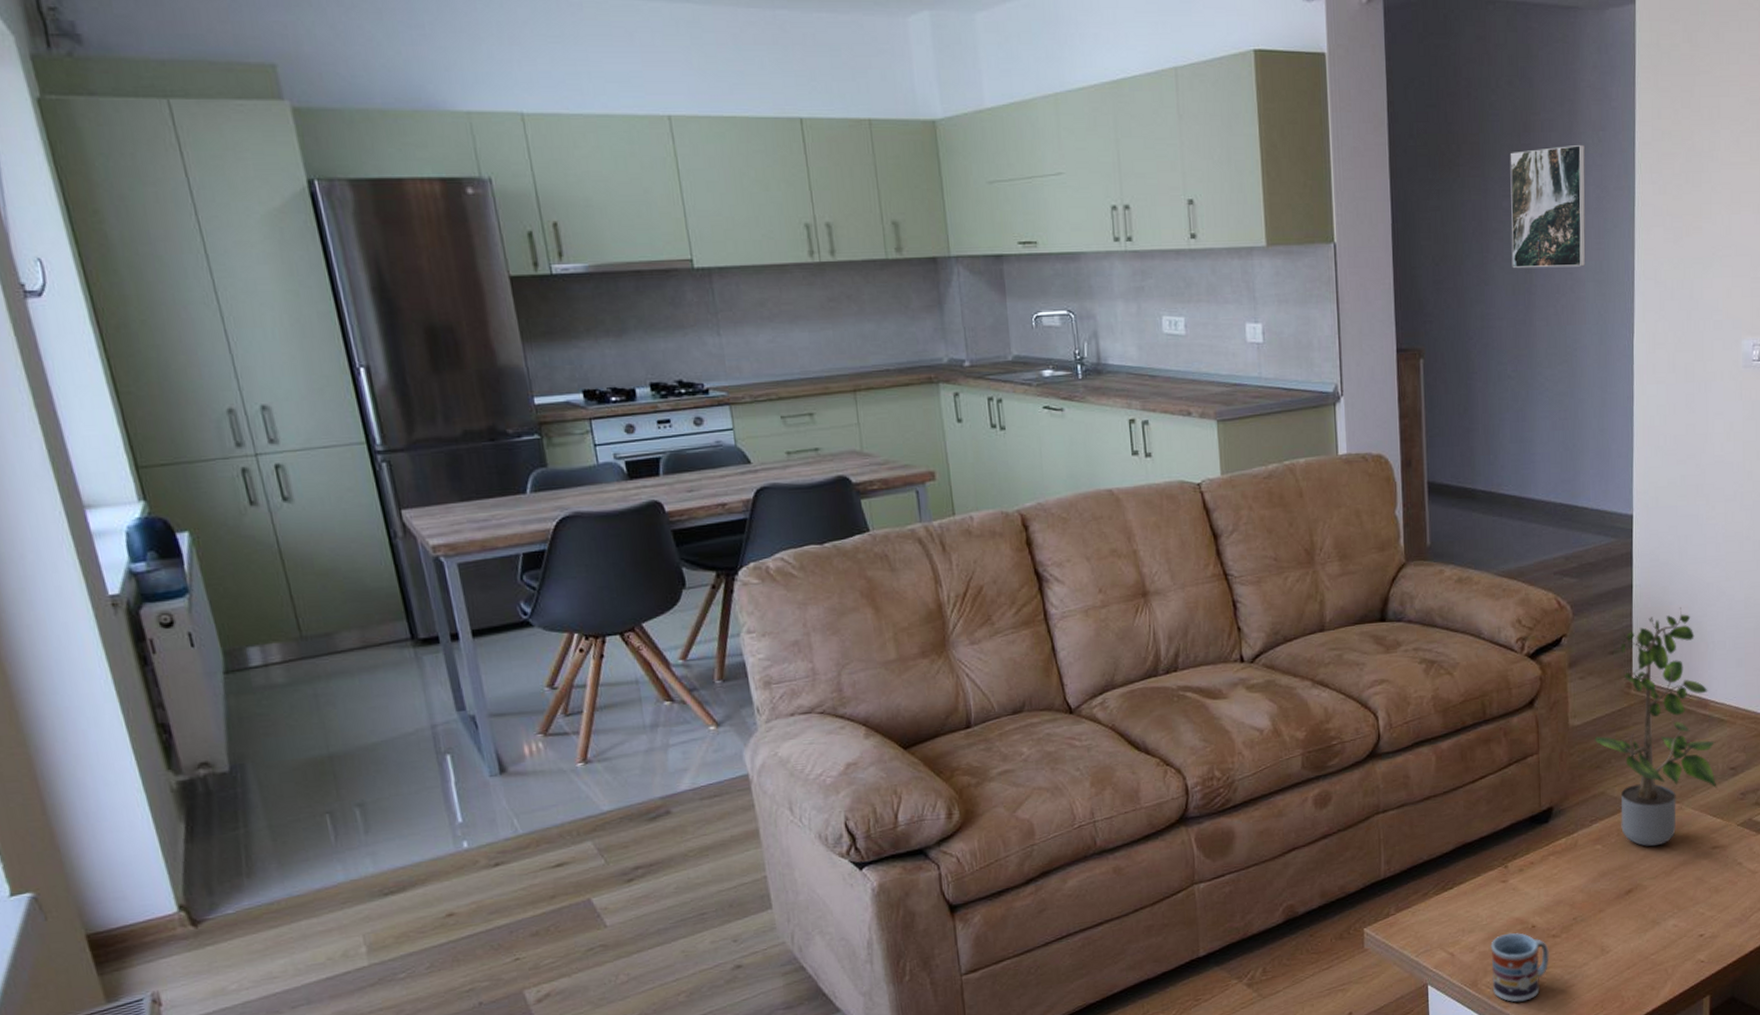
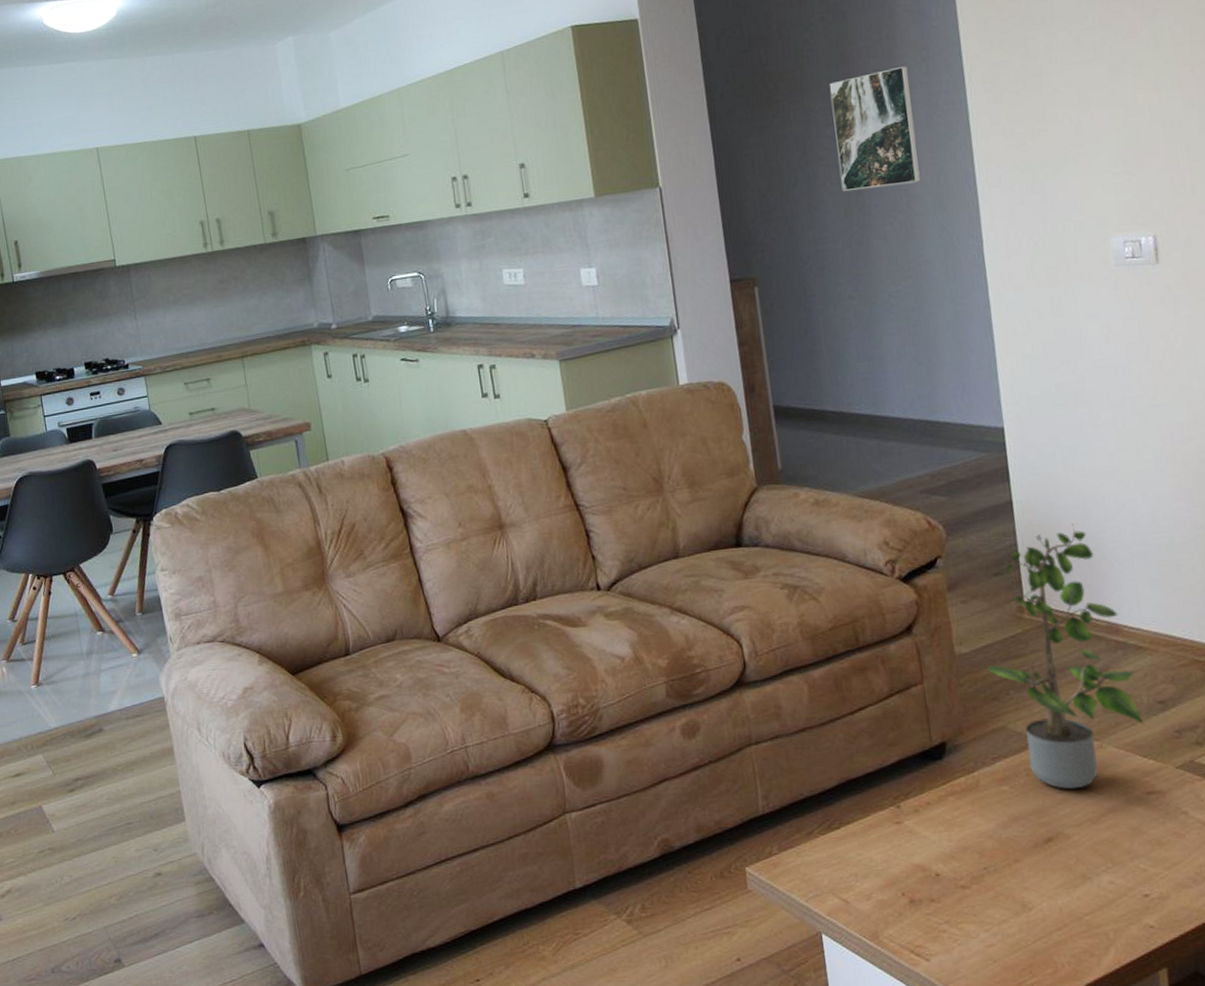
cup: present [1490,932,1549,1003] -> none [889,880,961,960]

